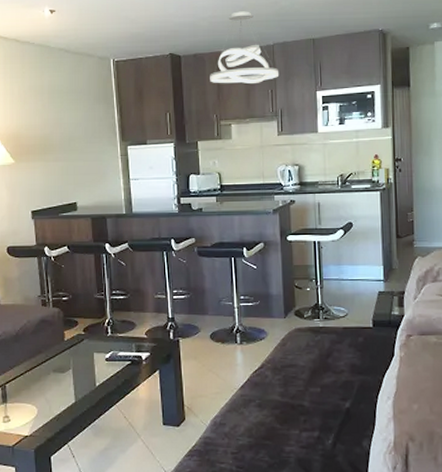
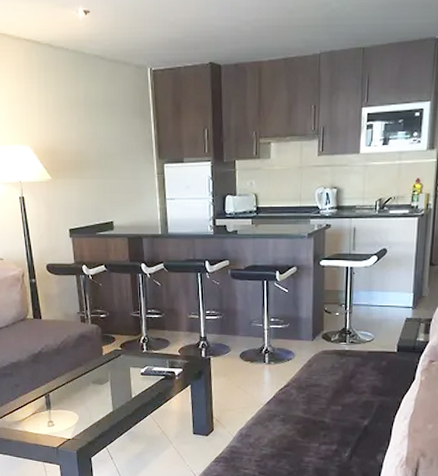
pendant light: present [210,11,279,84] -> none [251,14,324,98]

